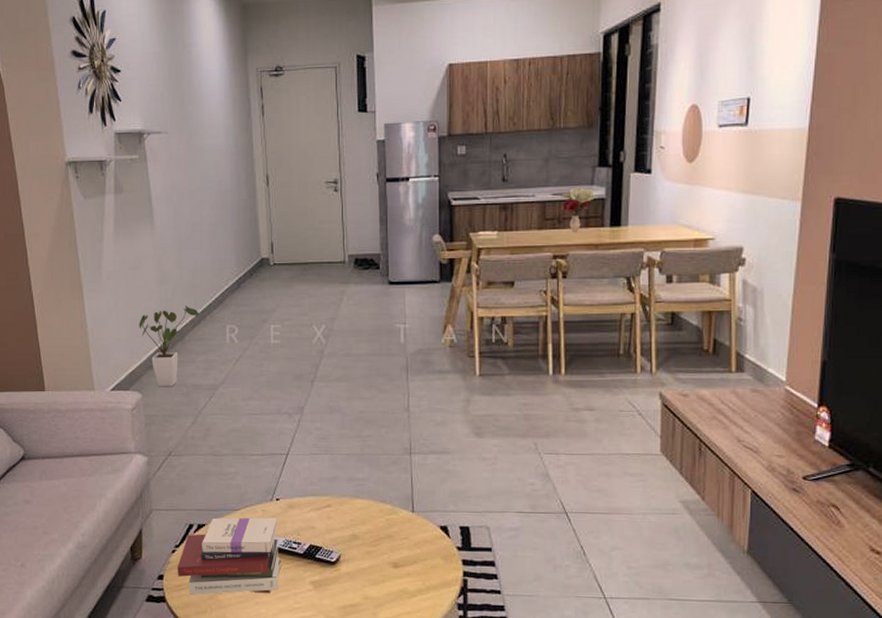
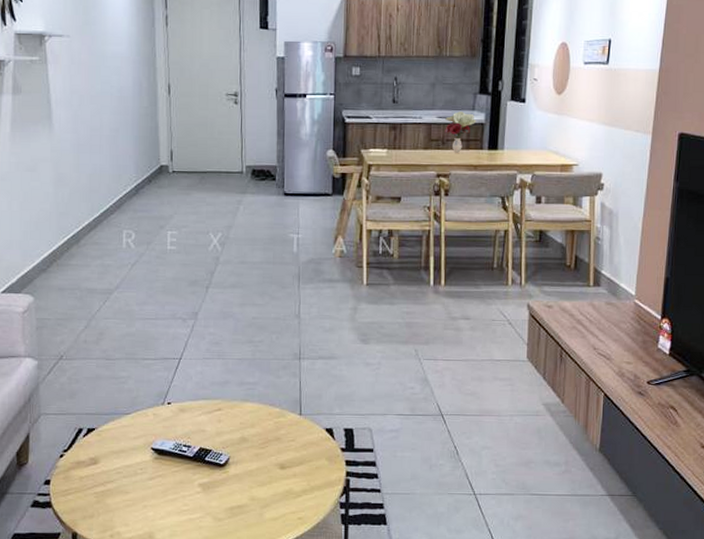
house plant: present [139,305,200,387] -> none [33,209,97,291]
books: present [177,517,282,595] -> none [65,421,172,499]

